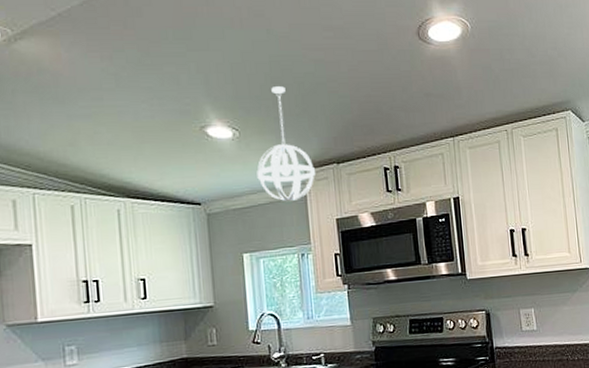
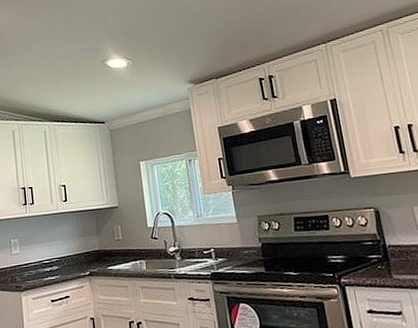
pendant light: present [257,86,315,202] -> none [147,19,197,116]

